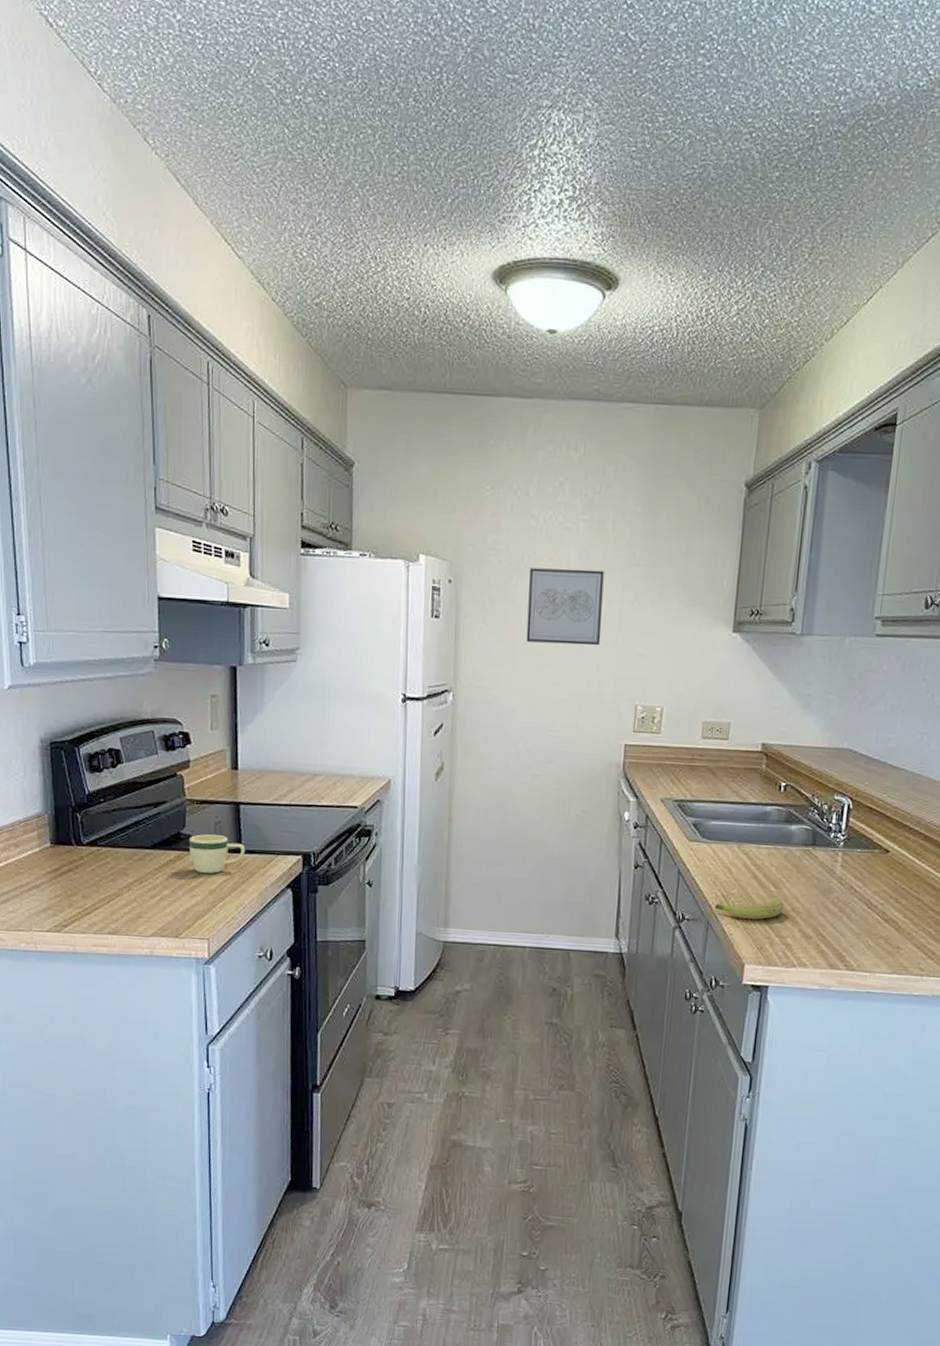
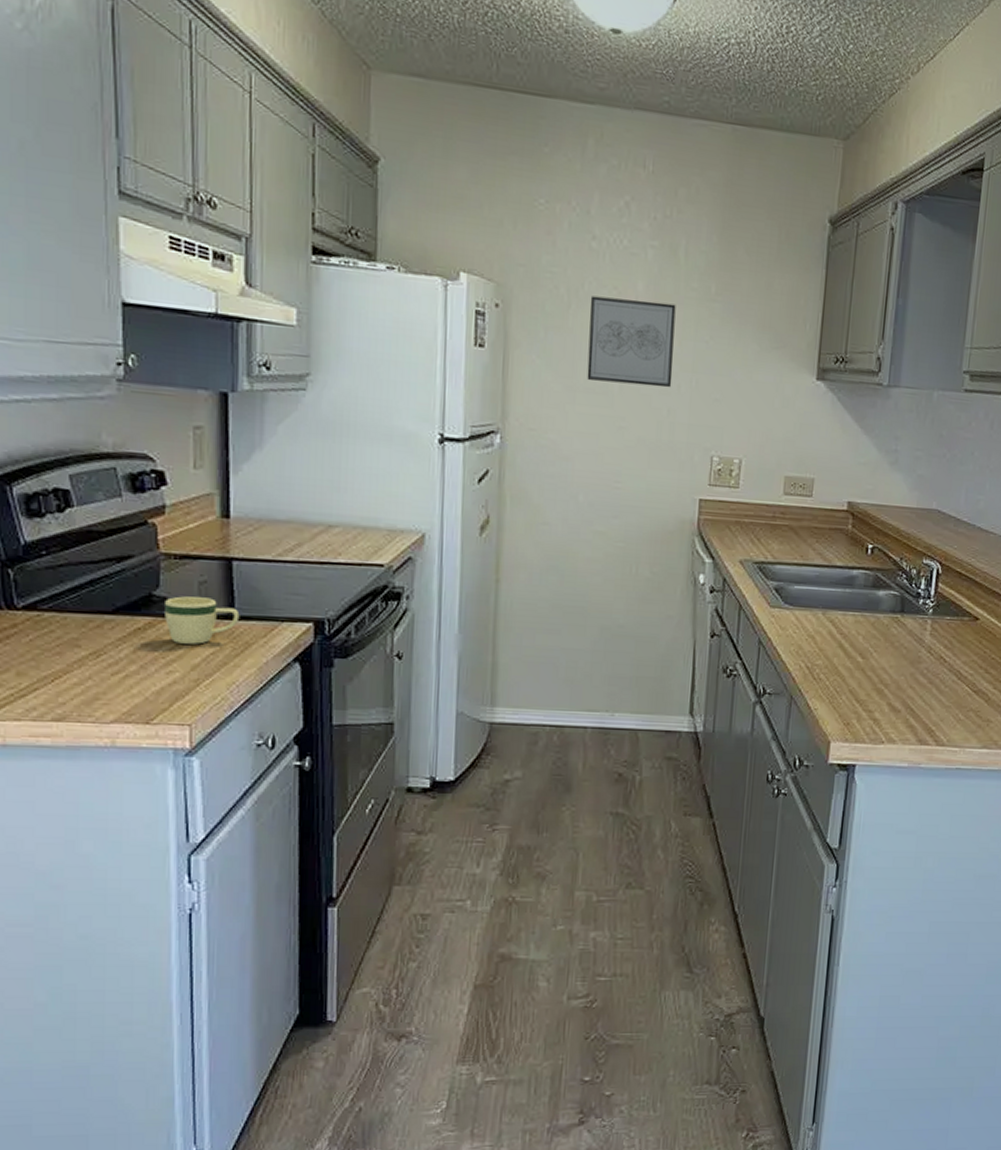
fruit: present [714,896,784,919] -> none [798,668,872,693]

